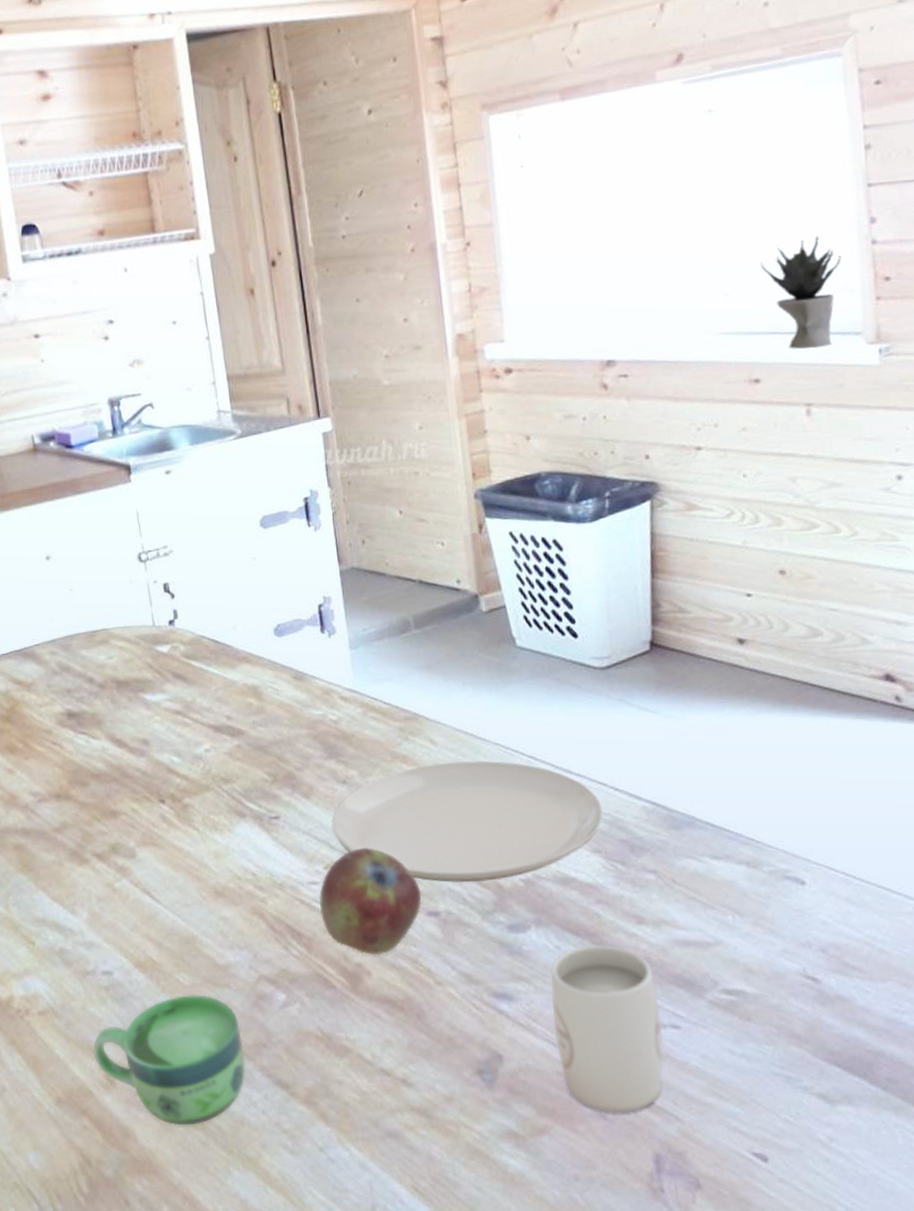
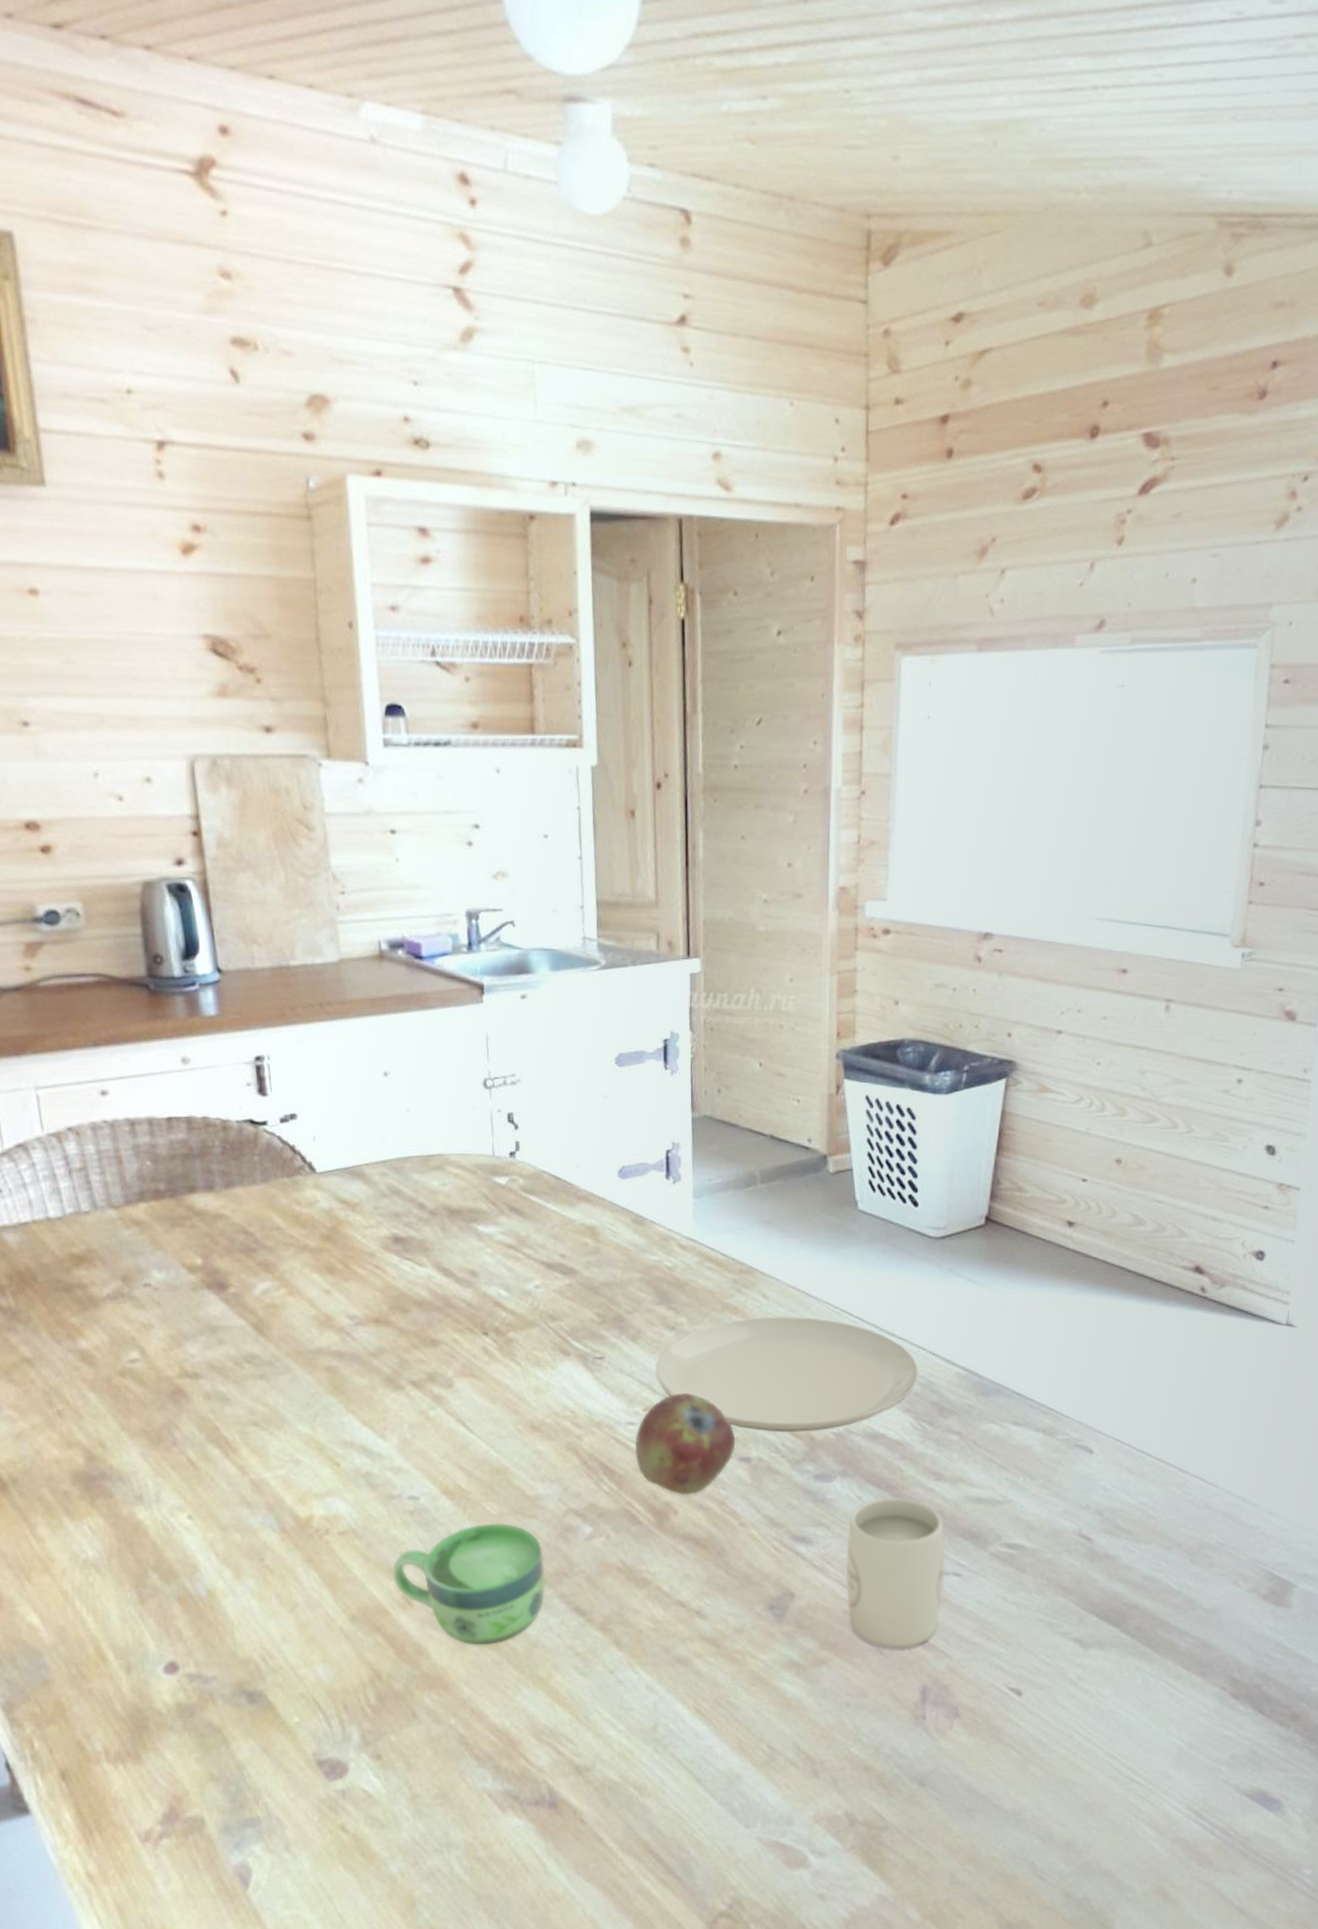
potted plant: present [761,236,841,349] -> none [1146,832,1223,946]

